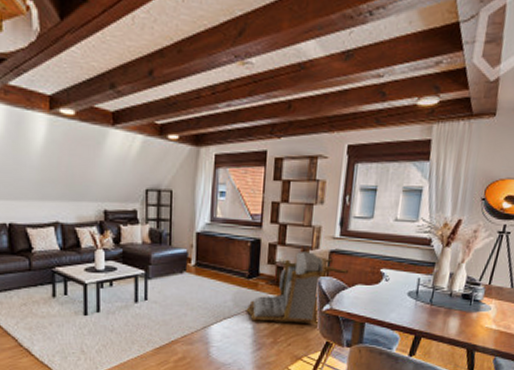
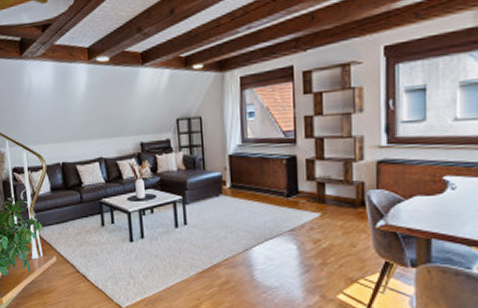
armchair: present [246,252,349,326] -> none [288,164,404,244]

